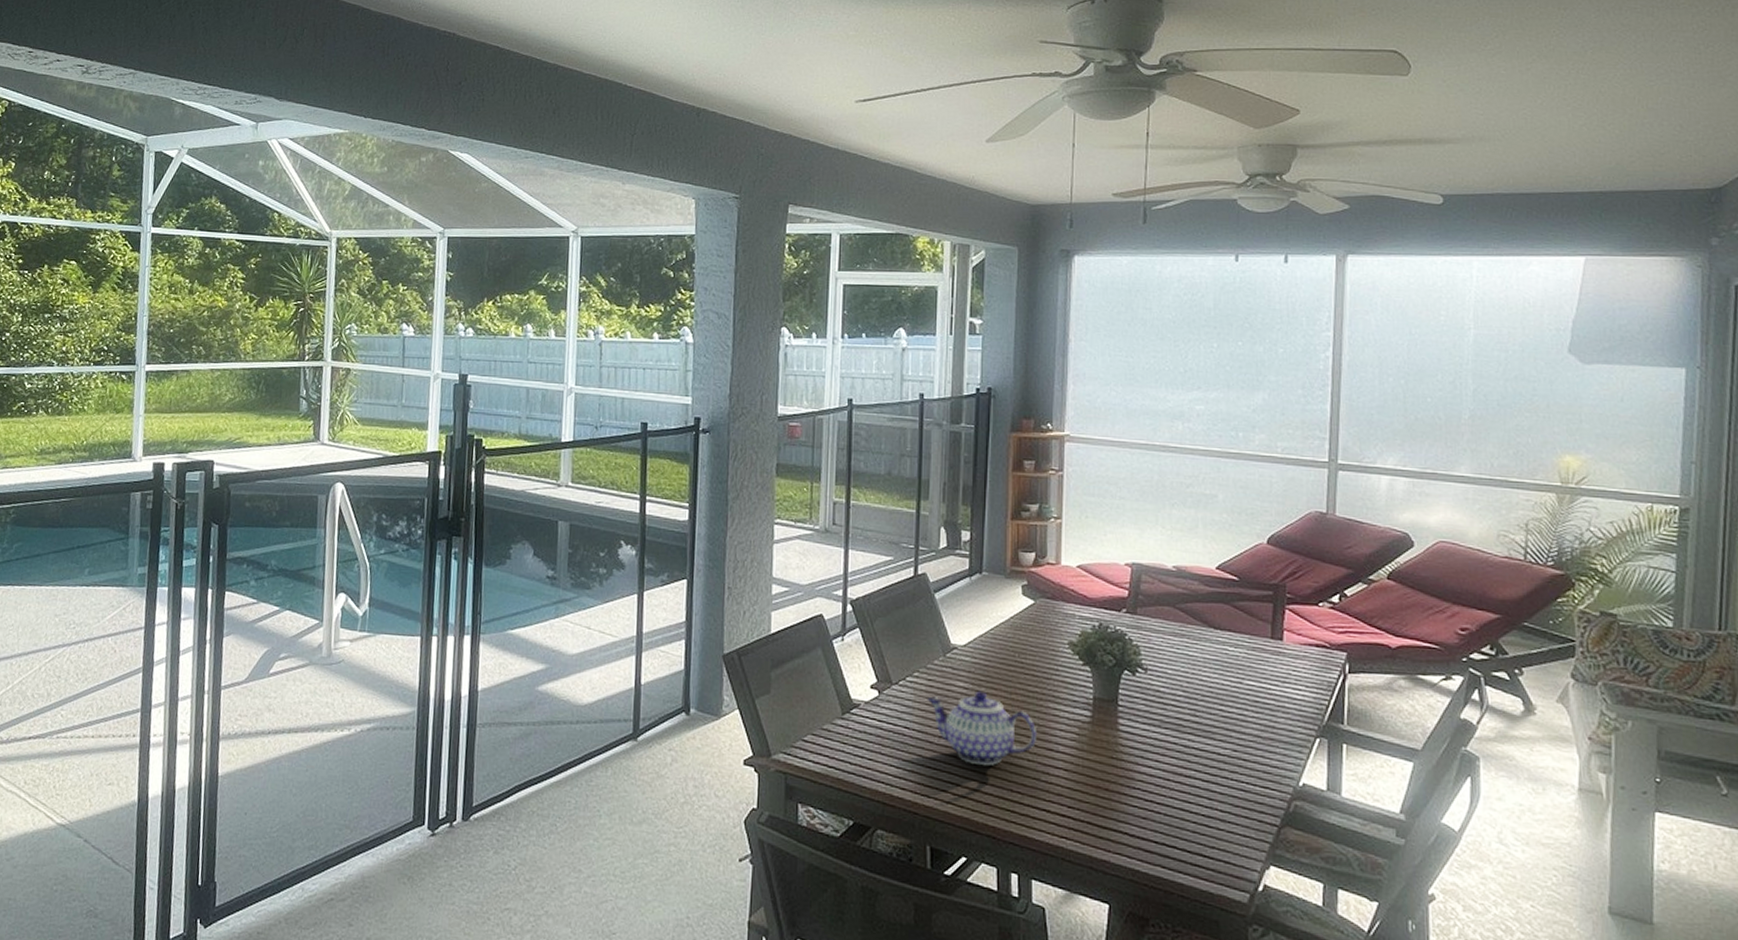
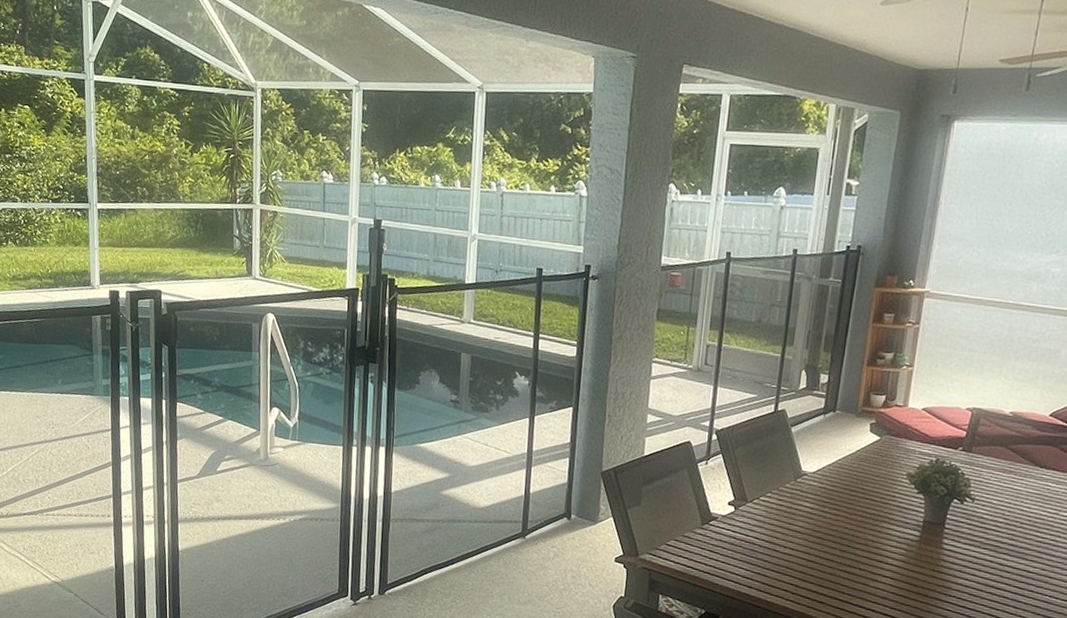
teapot: present [927,690,1036,766] -> none [776,510,870,573]

